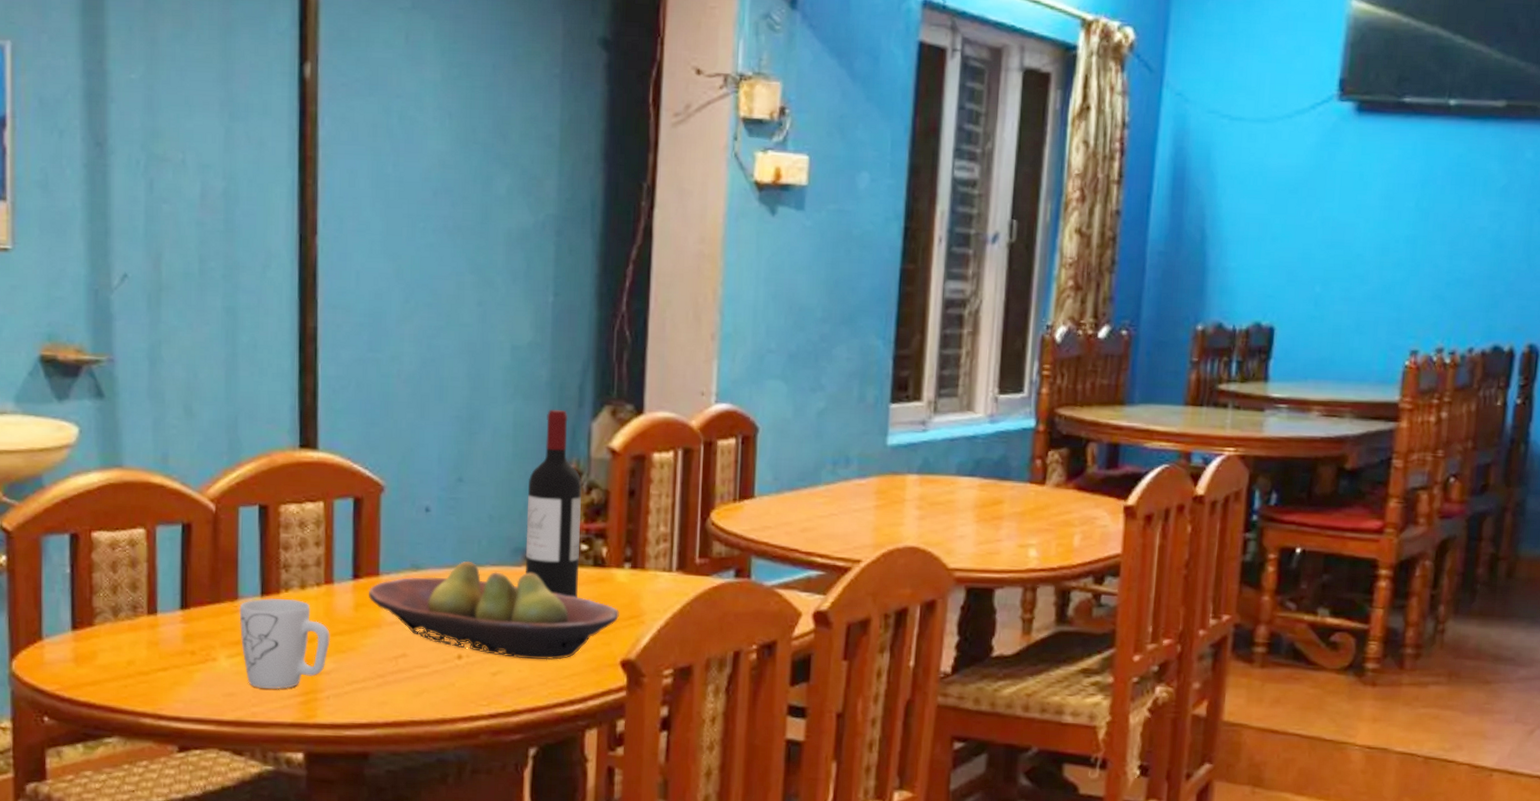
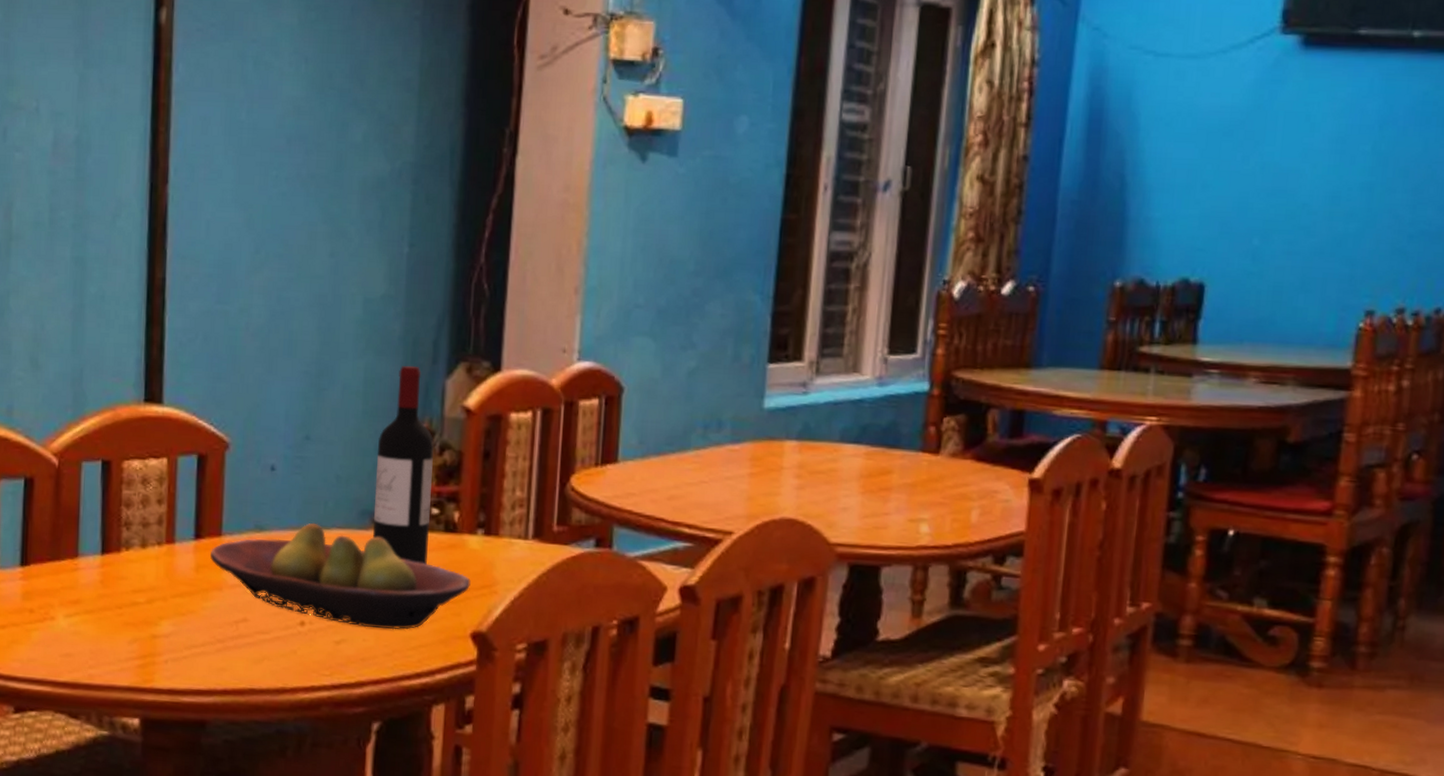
mug: present [239,598,330,690] -> none [79,556,170,652]

